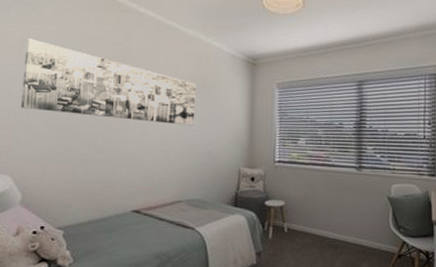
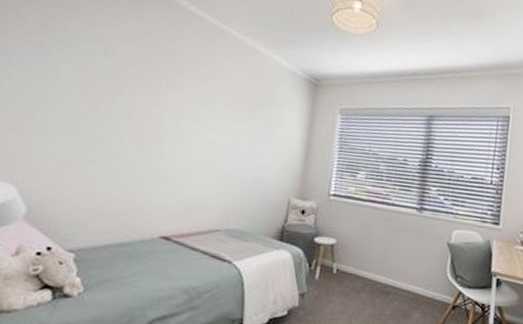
wall art: present [21,38,196,126] -> none [35,25,249,147]

